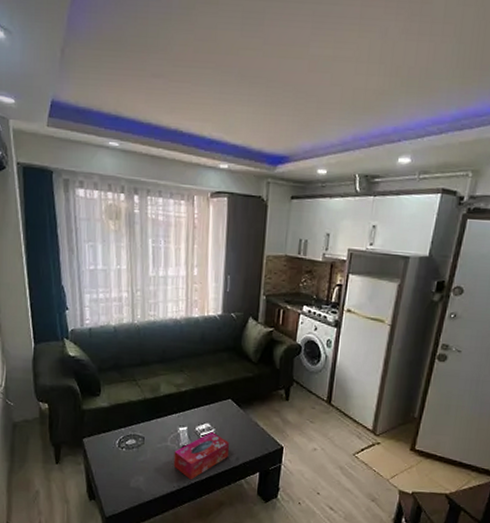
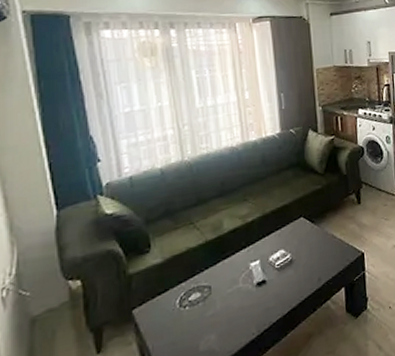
tissue box: present [173,432,229,480] -> none [248,257,309,320]

